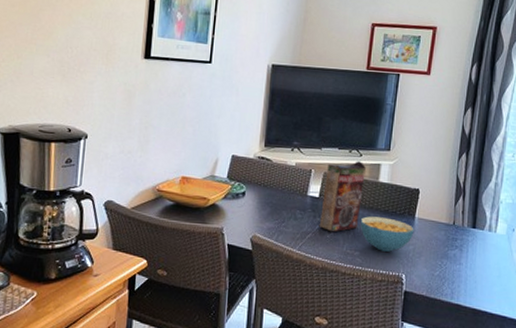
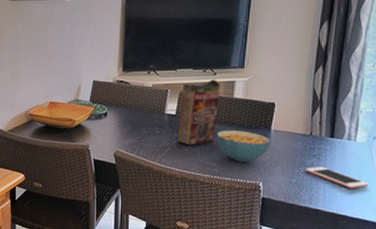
cell phone: none [447,259,508,283] -> present [304,167,369,189]

